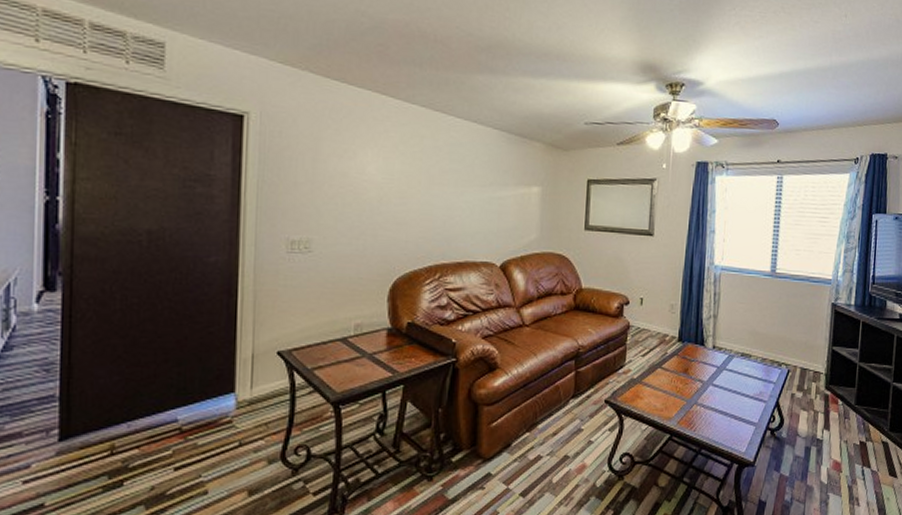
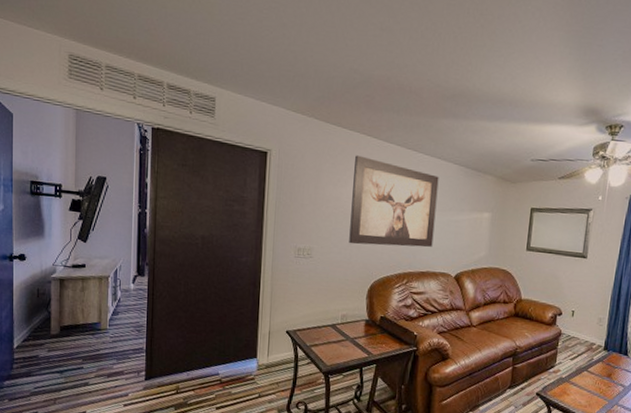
wall art: none [361,119,476,232] -> present [349,155,439,248]

